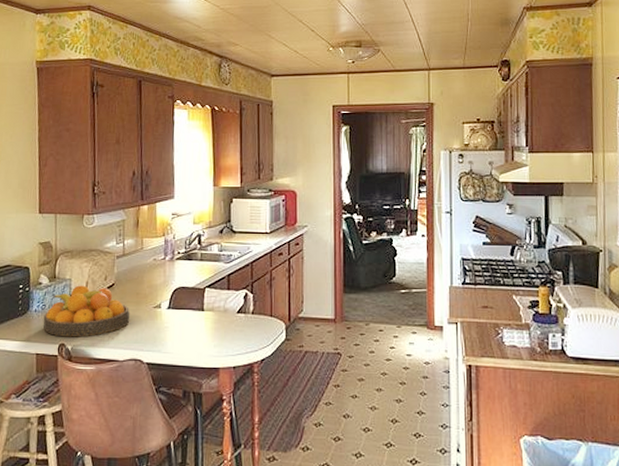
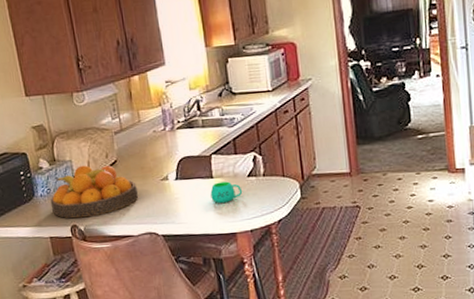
mug: none [199,315,231,336] -> present [210,181,243,203]

